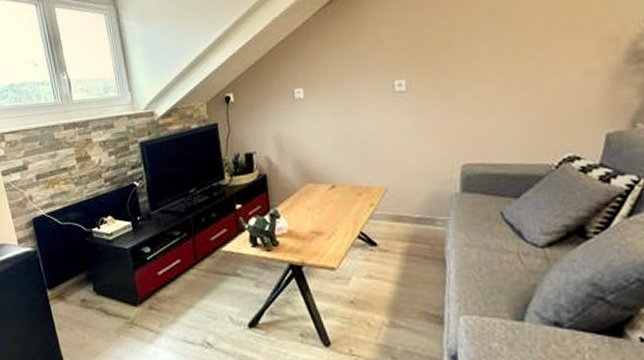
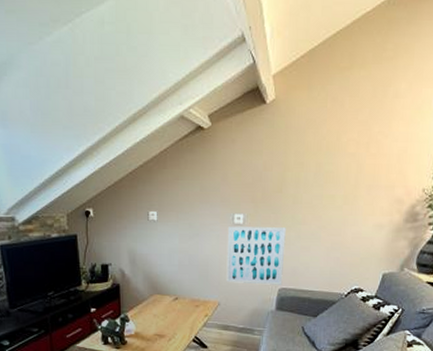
wall art: none [387,89,466,163] -> present [226,226,286,285]

